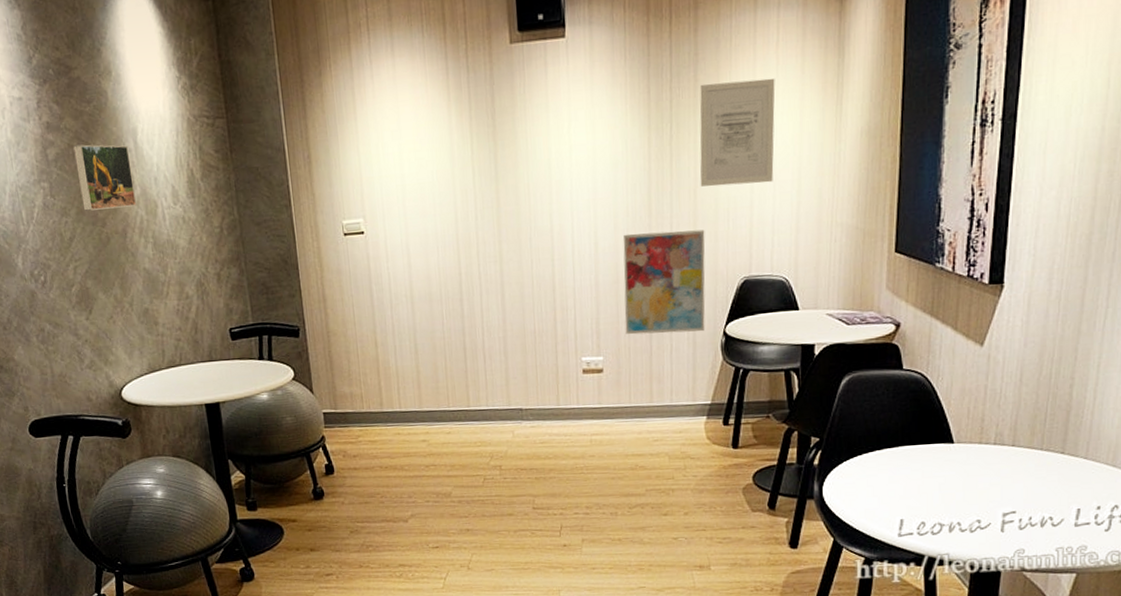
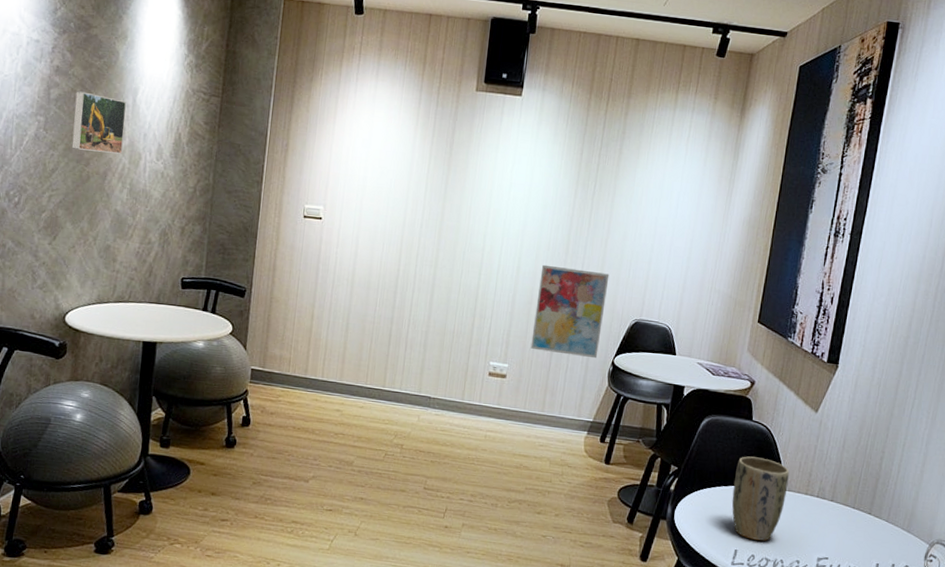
wall art: present [700,78,775,187] -> none [611,158,683,247]
plant pot: none [889,410,956,505] -> present [731,456,789,541]

